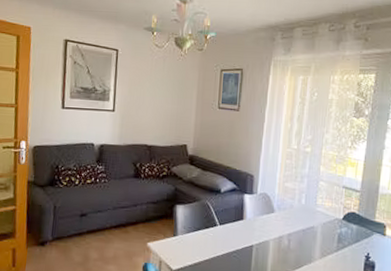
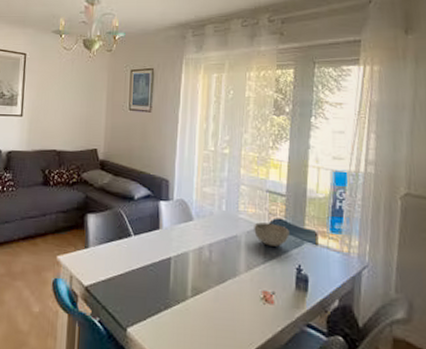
bowl: none [329,215,361,237] -> present [254,222,289,247]

